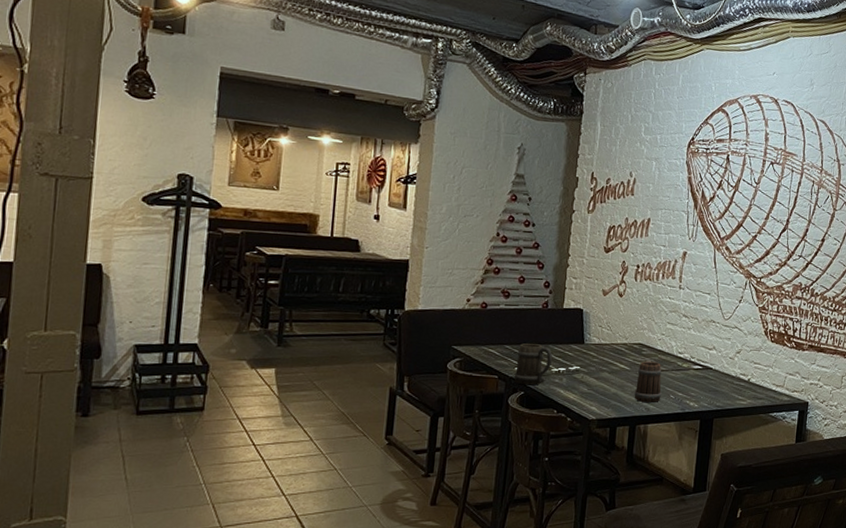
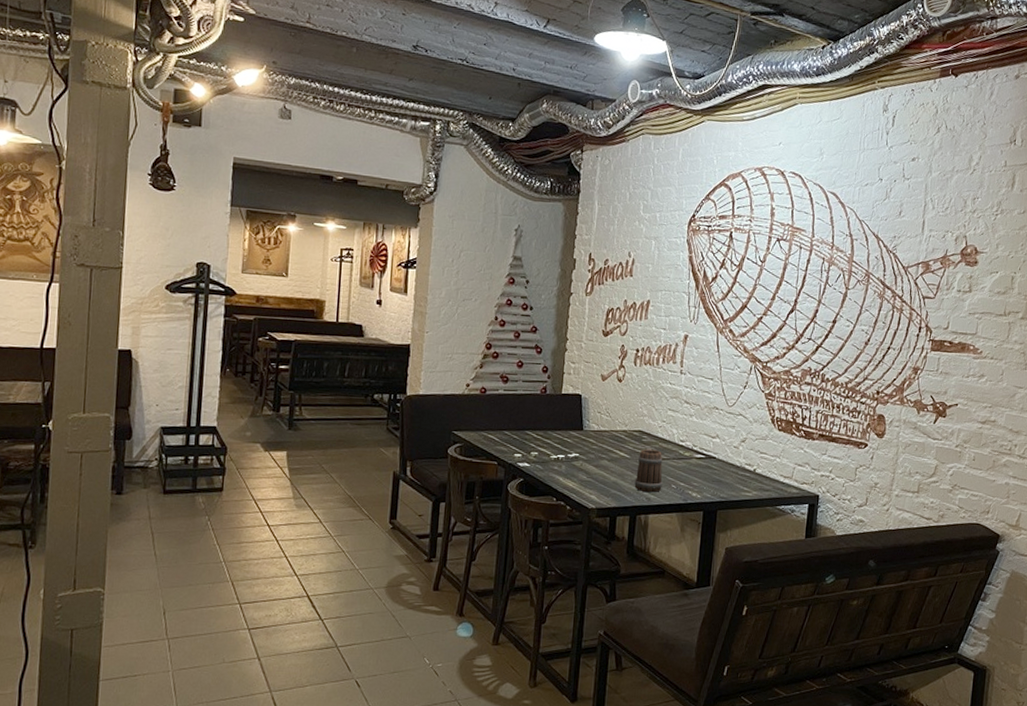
beer mug: present [514,343,553,386] -> none [513,429,552,472]

